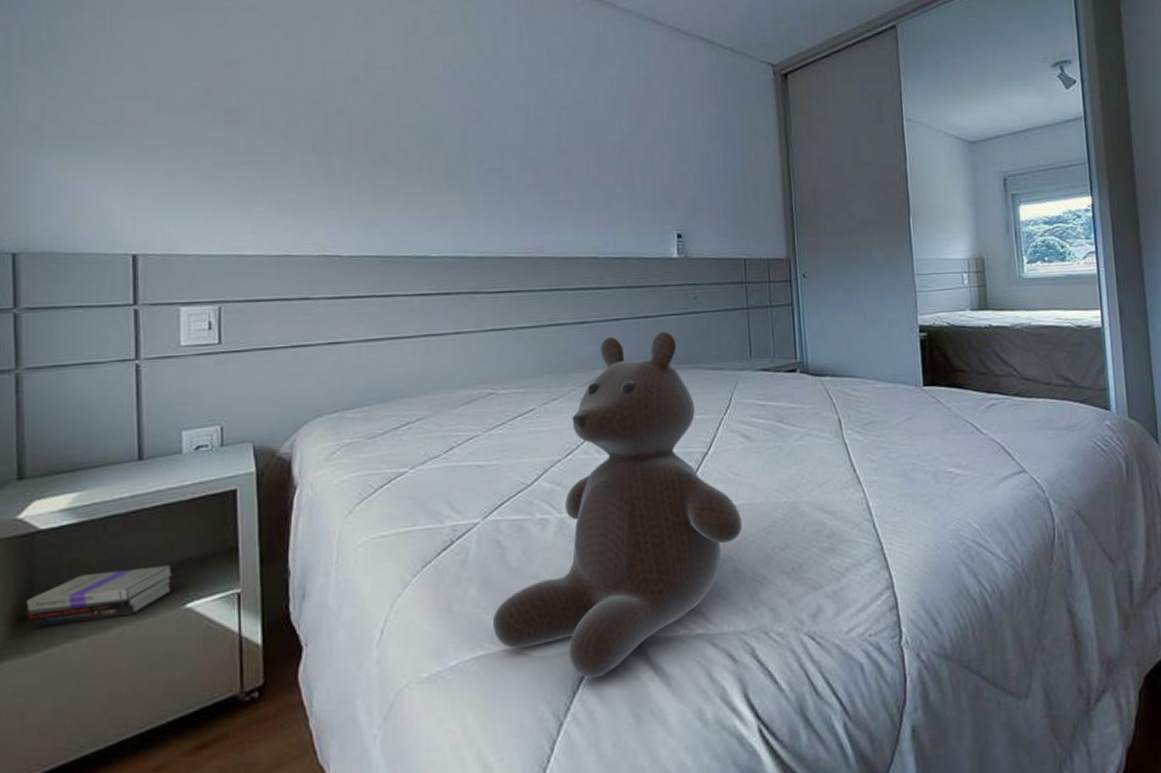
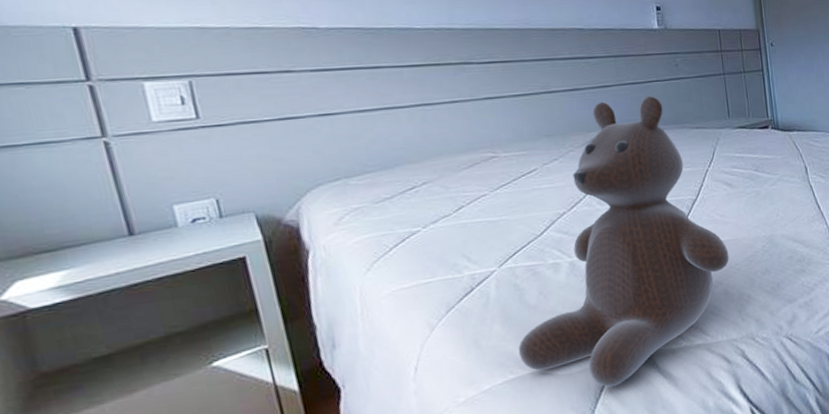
books: present [15,565,172,627] -> none [23,330,195,397]

